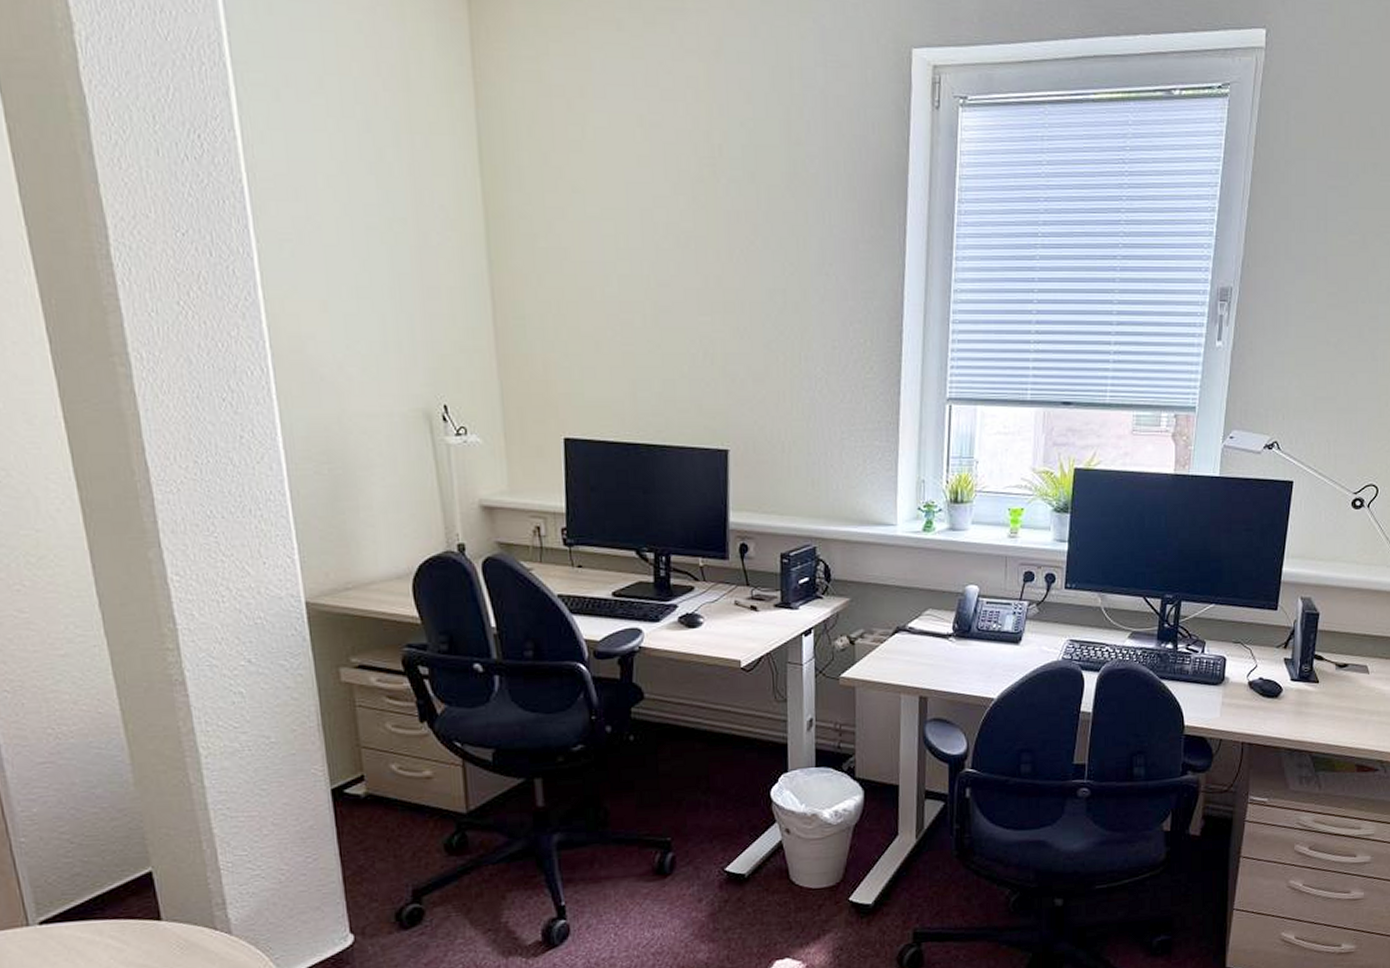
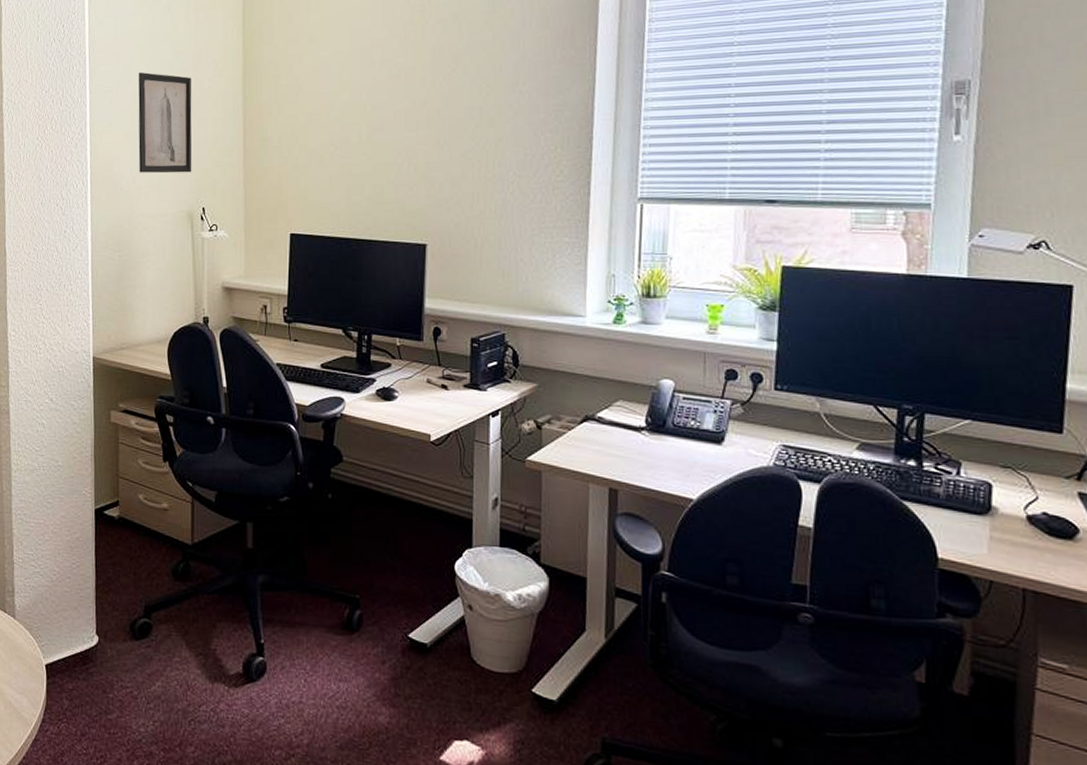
wall art: none [330,216,425,359] -> present [138,72,192,174]

